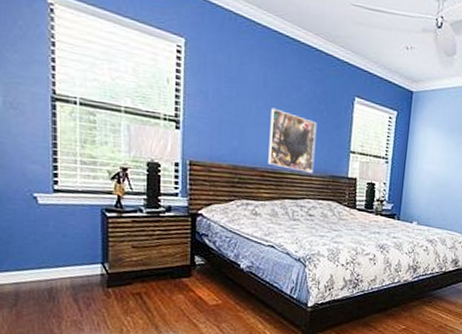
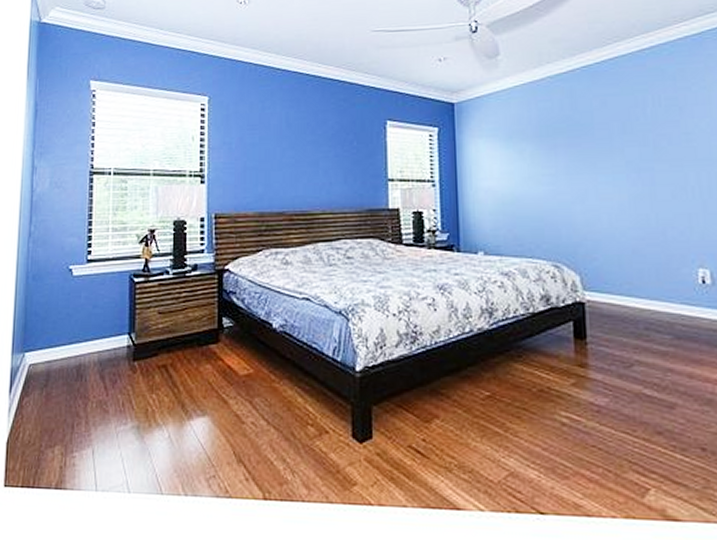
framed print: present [268,108,317,173] -> none [296,147,348,210]

